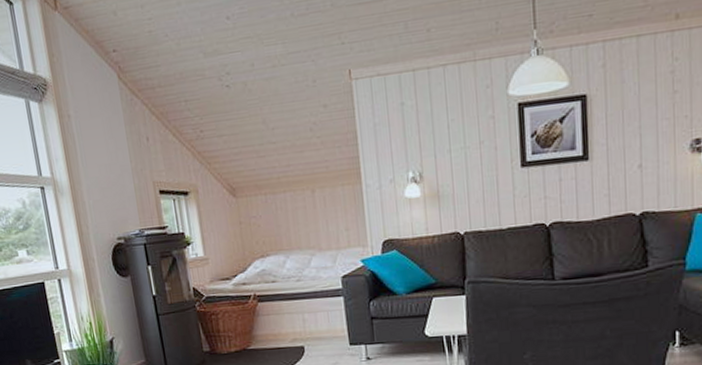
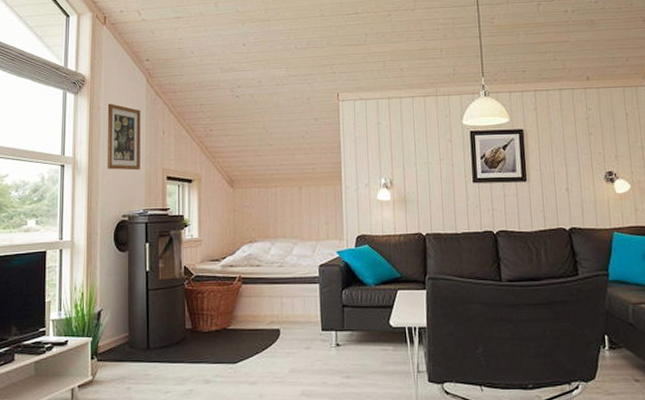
wall art: none [78,109,128,188] -> present [106,103,141,171]

